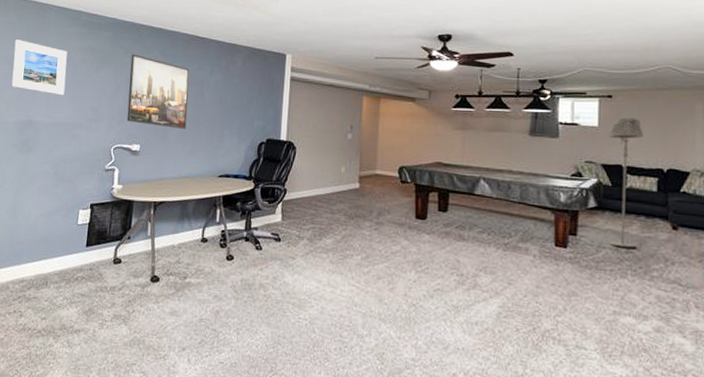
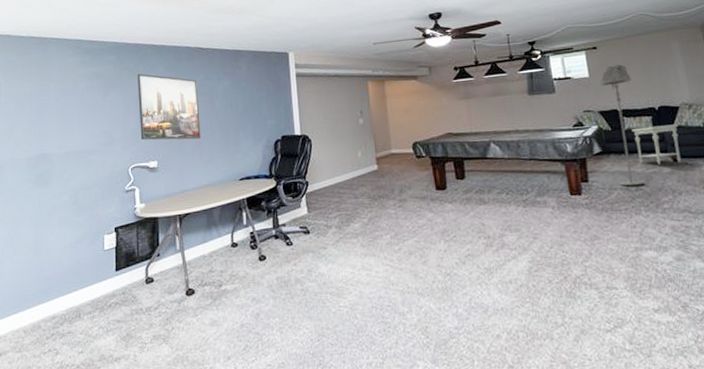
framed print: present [11,39,68,96] -> none [18,76,75,125]
side table: none [633,188,686,231] -> present [631,124,681,164]

